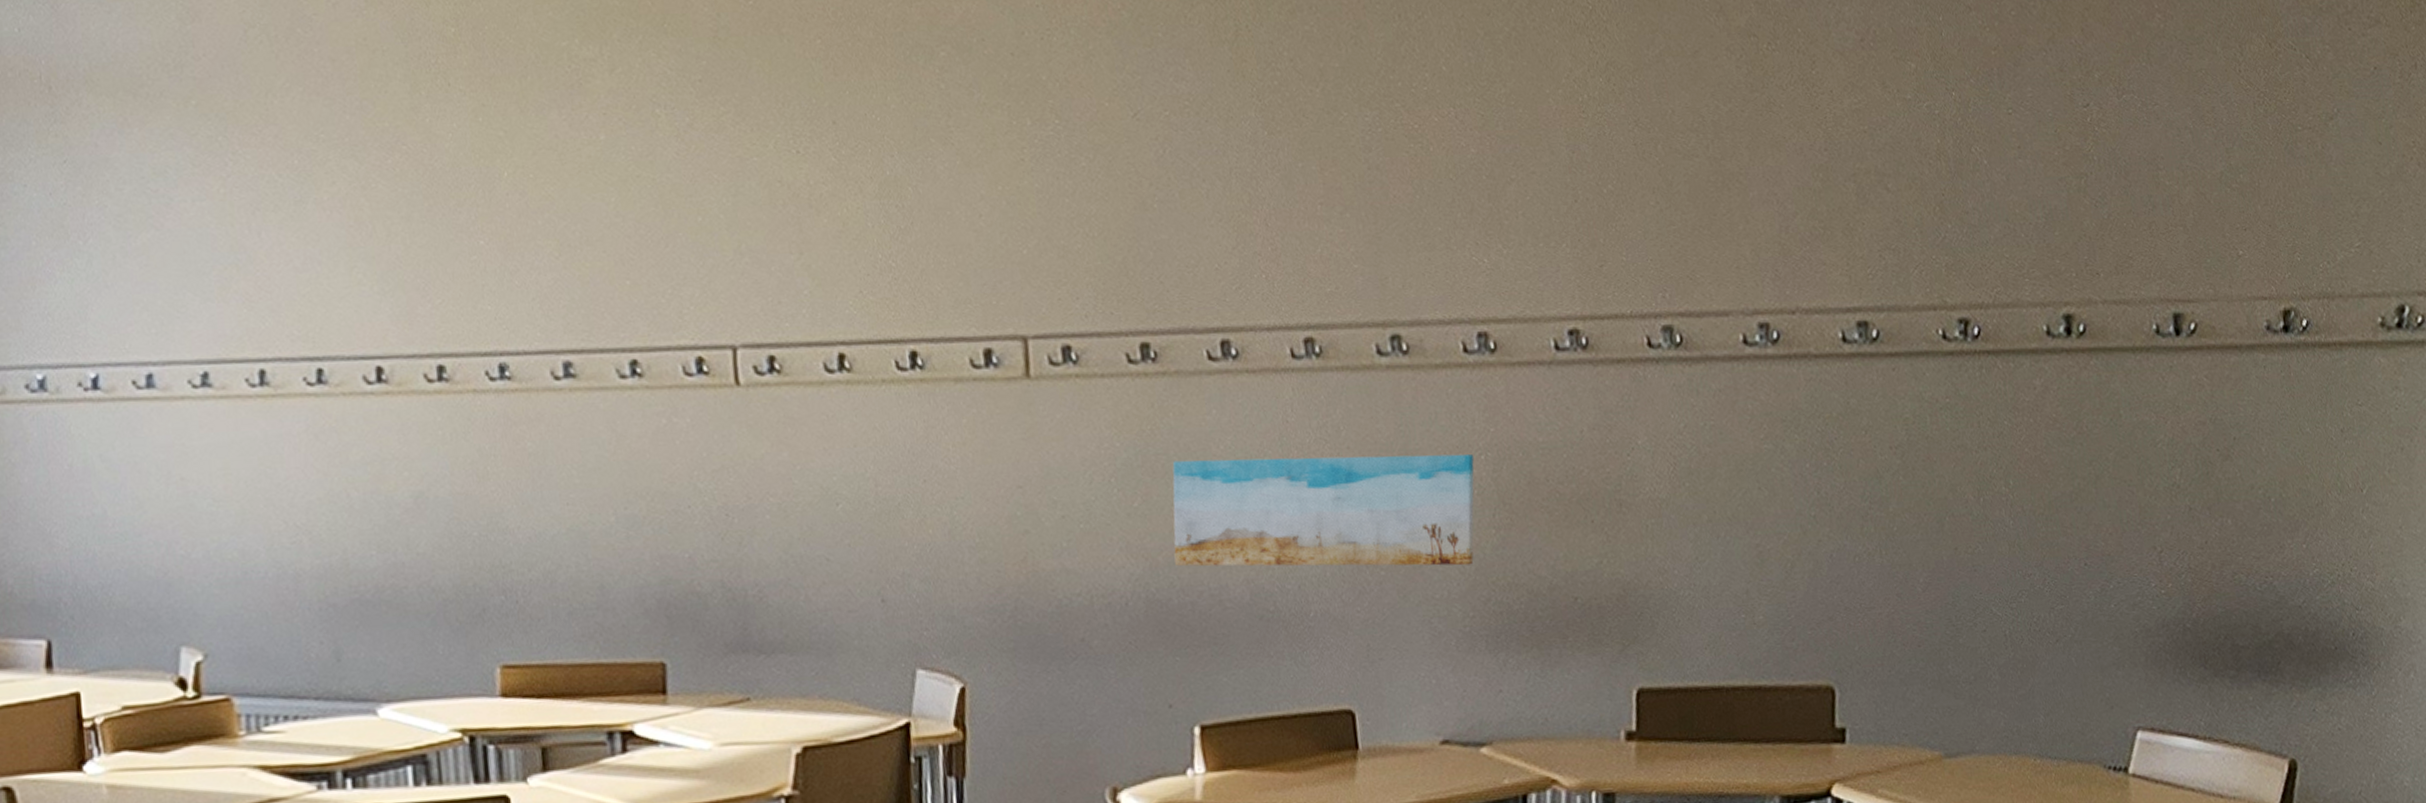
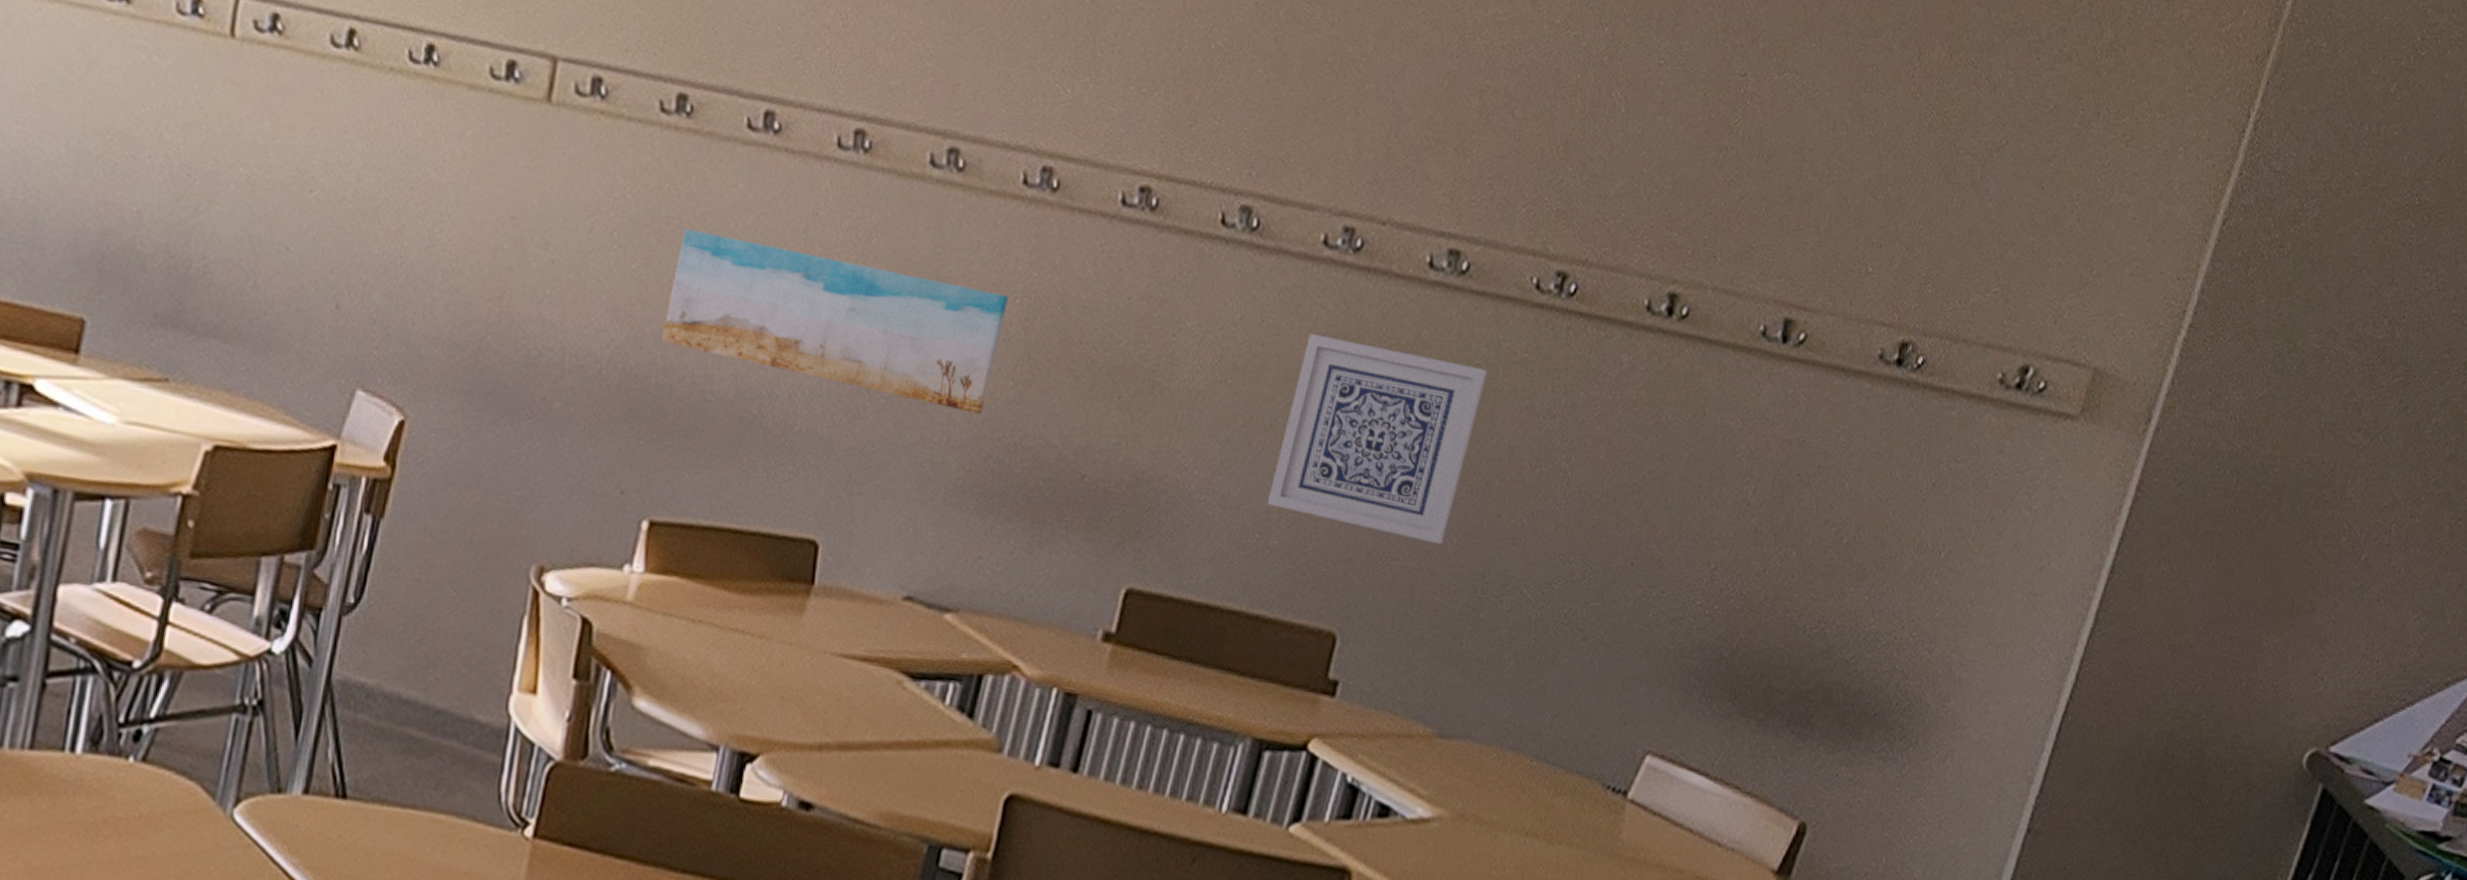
wall art: none [1745,420,1917,587] -> present [1267,334,1488,545]

